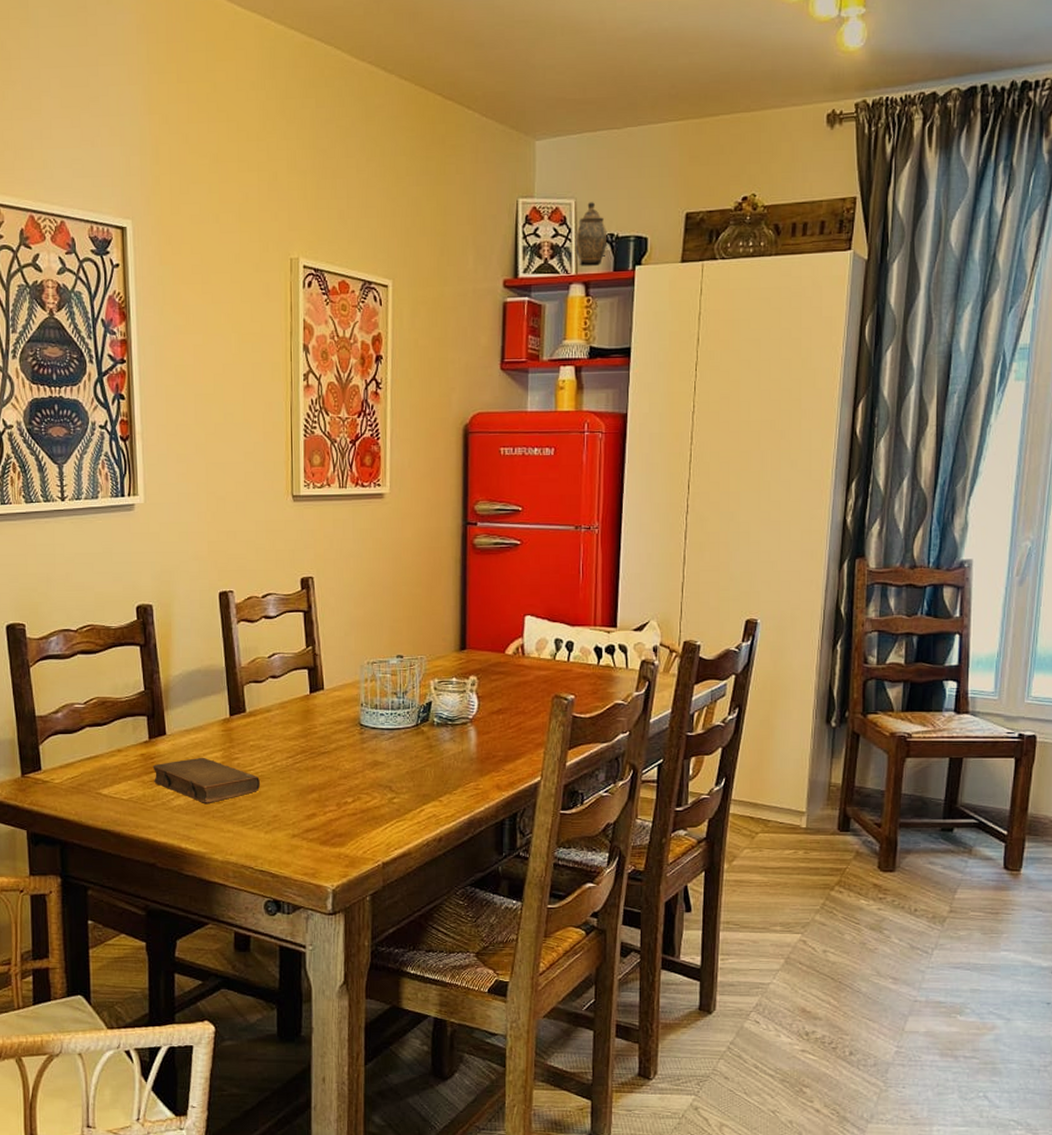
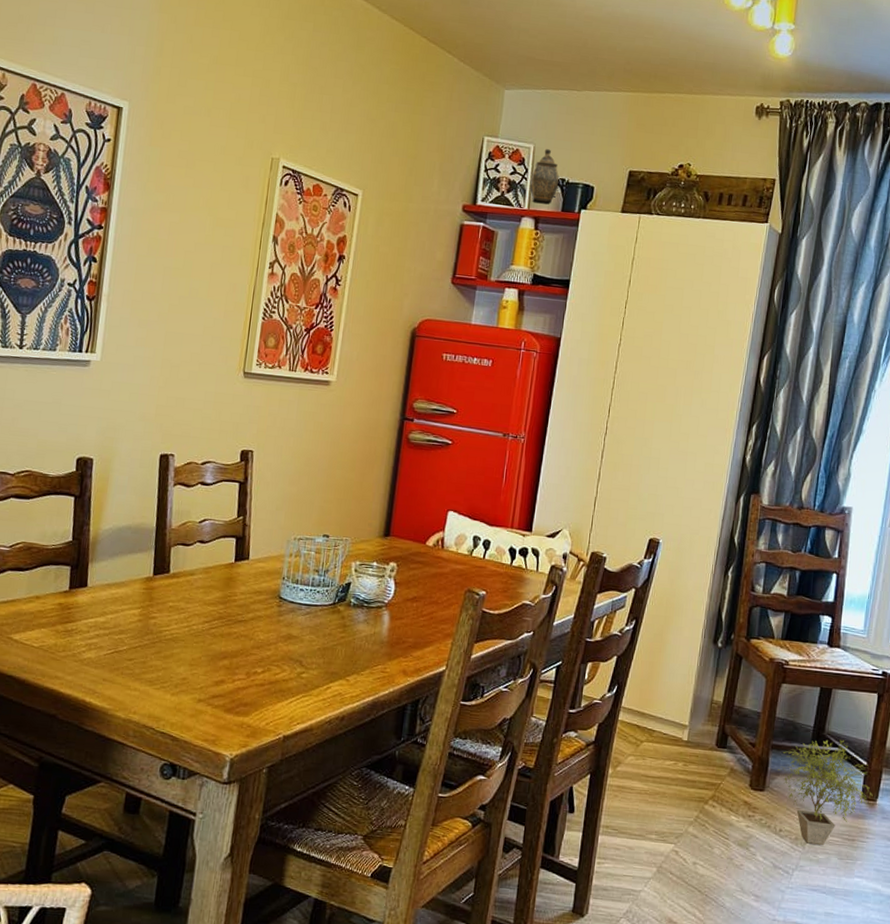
book: present [152,757,261,803] -> none [68,612,175,660]
potted plant: none [908,811,1016,921] -> present [778,739,873,845]

